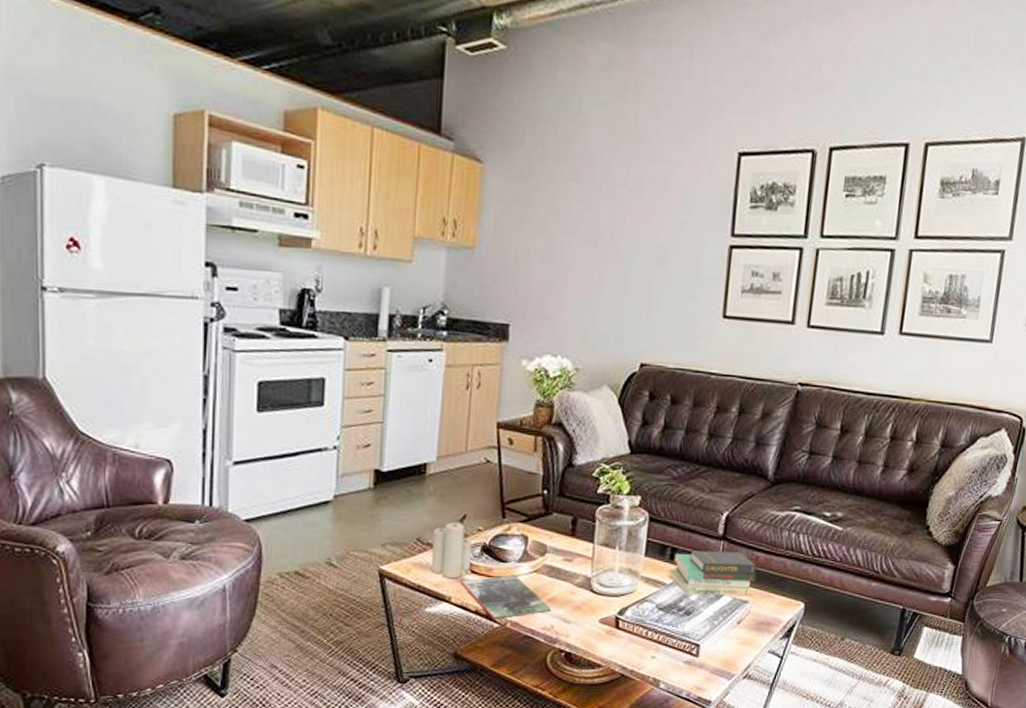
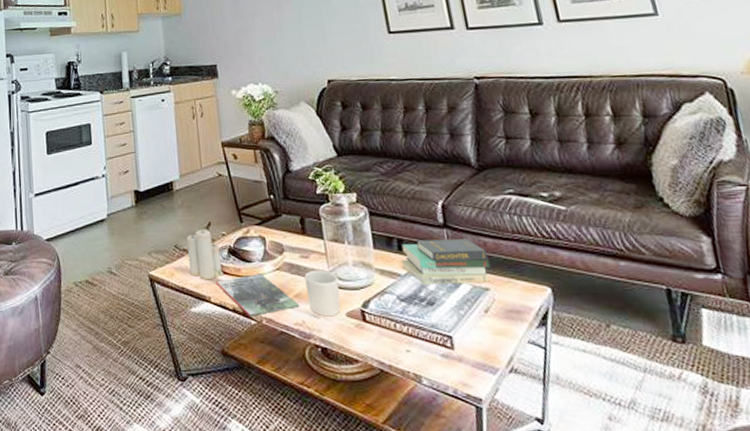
mug: none [561,574,600,622] -> present [304,270,341,317]

